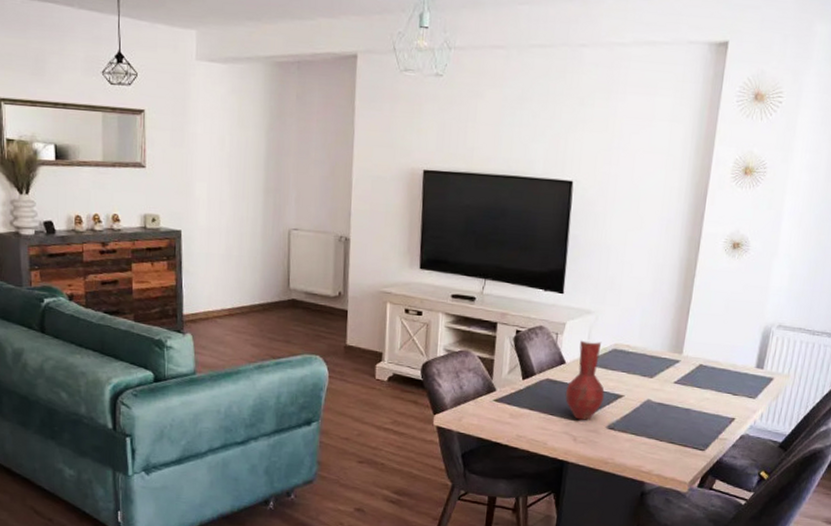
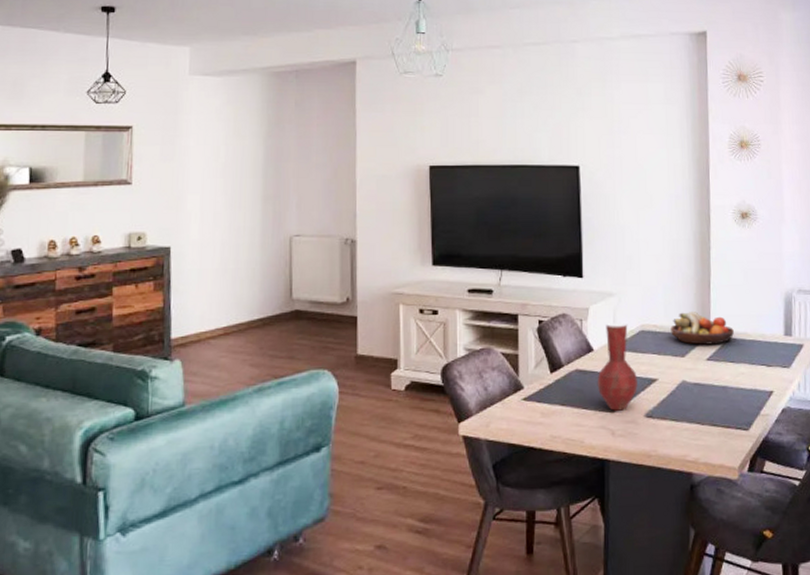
fruit bowl: none [643,335,706,370] -> present [670,312,734,345]

